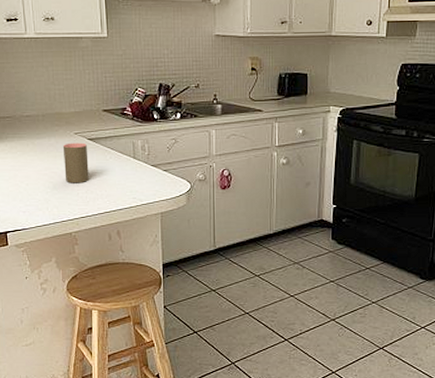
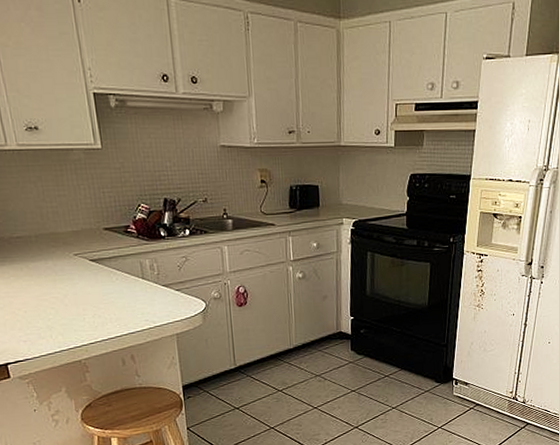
cup: present [62,142,89,184] -> none [62,264,95,309]

